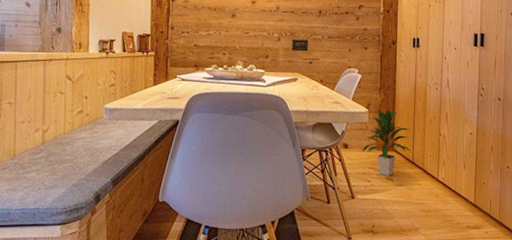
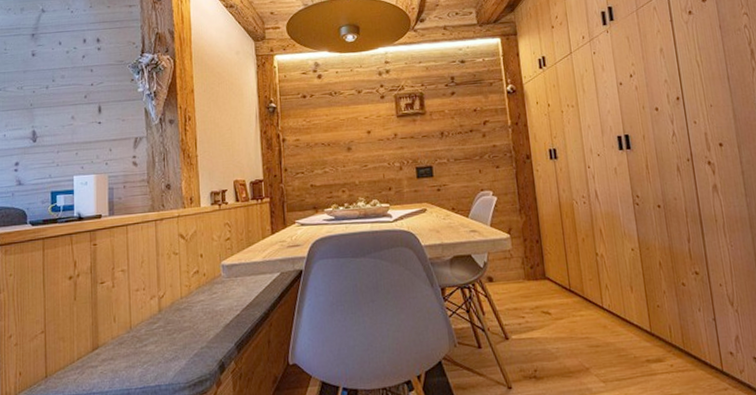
indoor plant: present [362,109,412,176] -> none [509,231,567,310]

